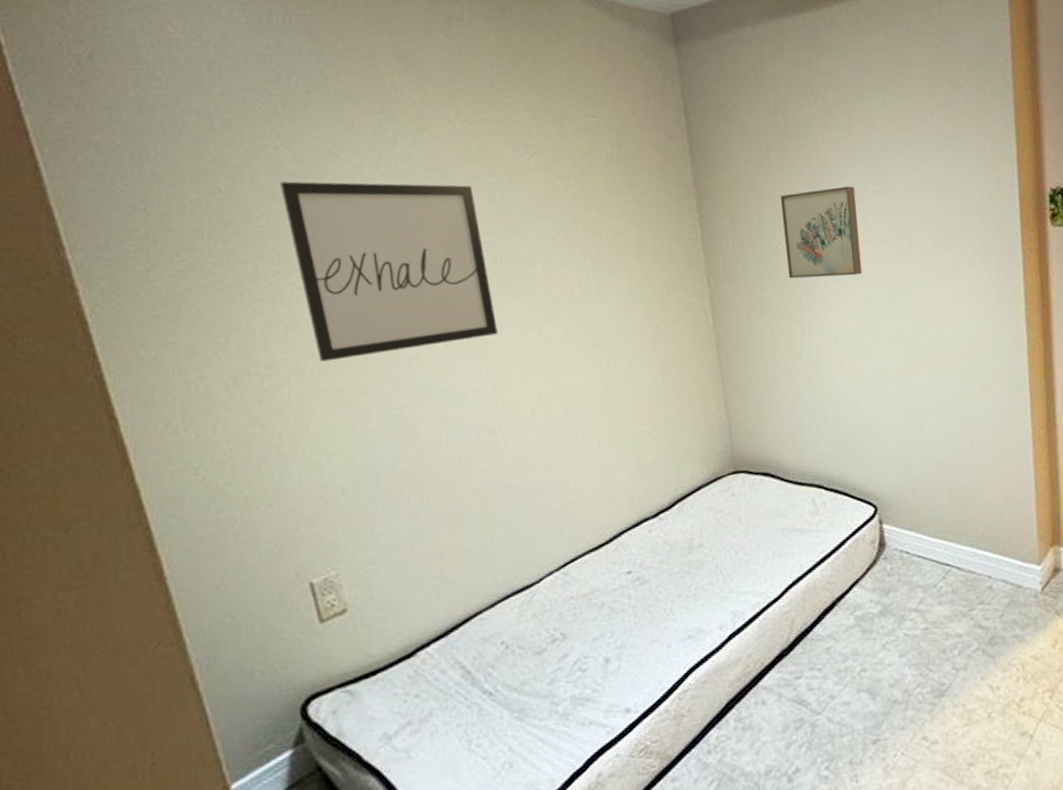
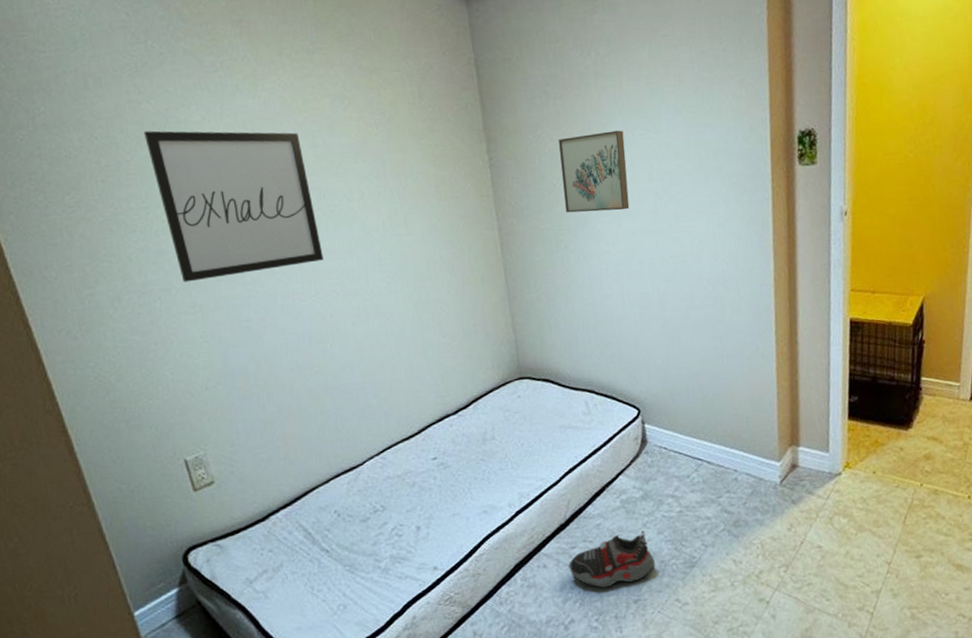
shoe: none [792,653,897,728] -> present [568,530,655,589]

